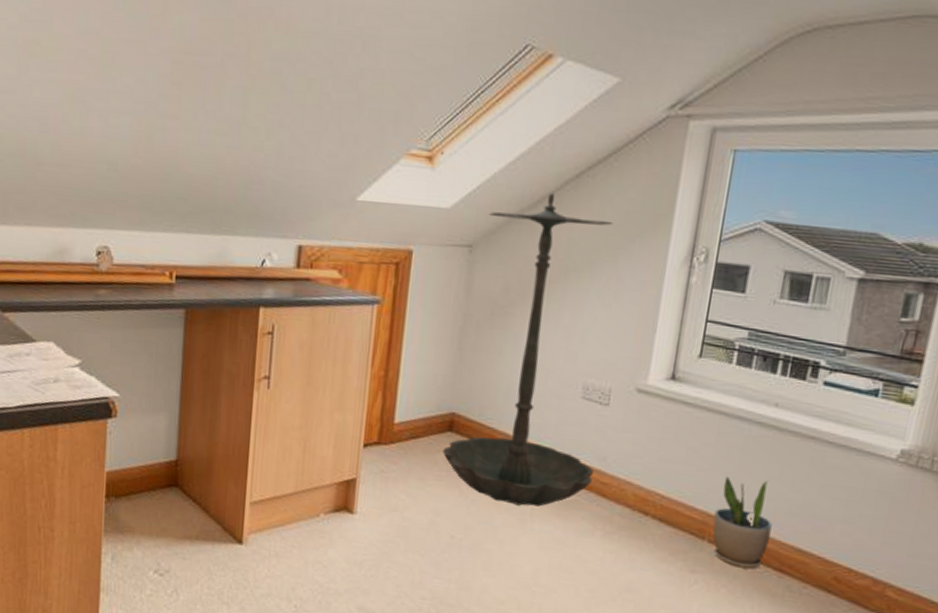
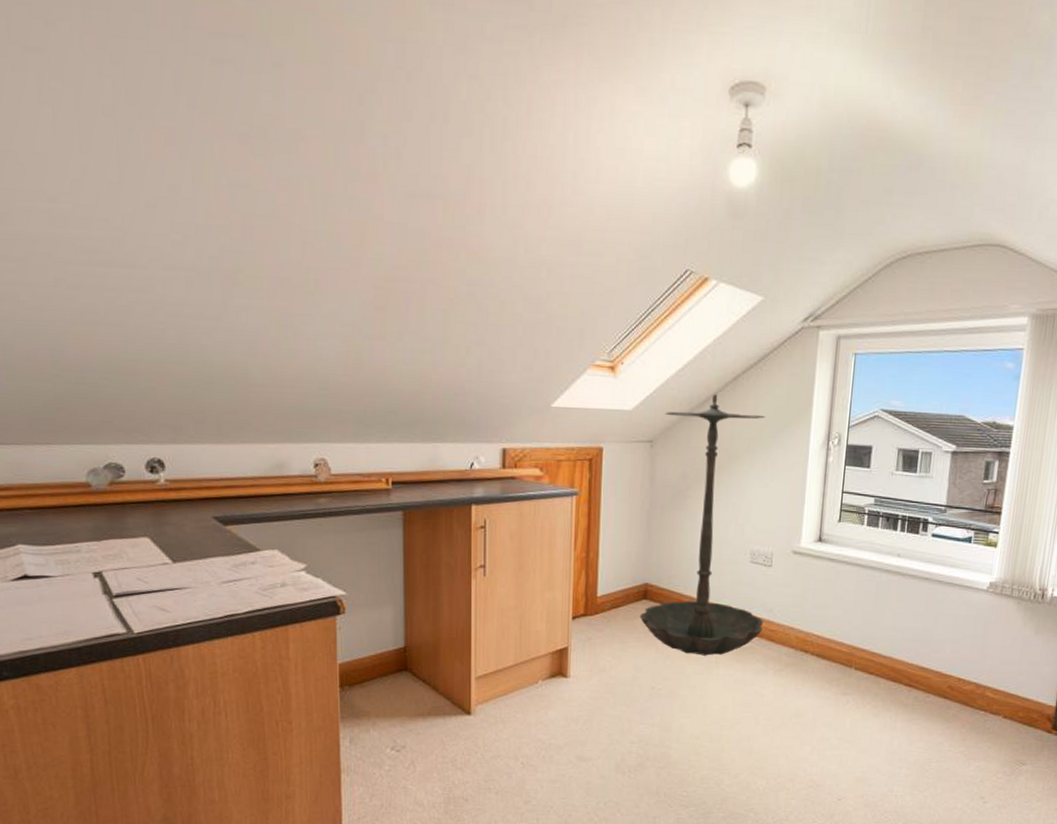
potted plant: present [712,476,772,570] -> none [857,615,901,687]

